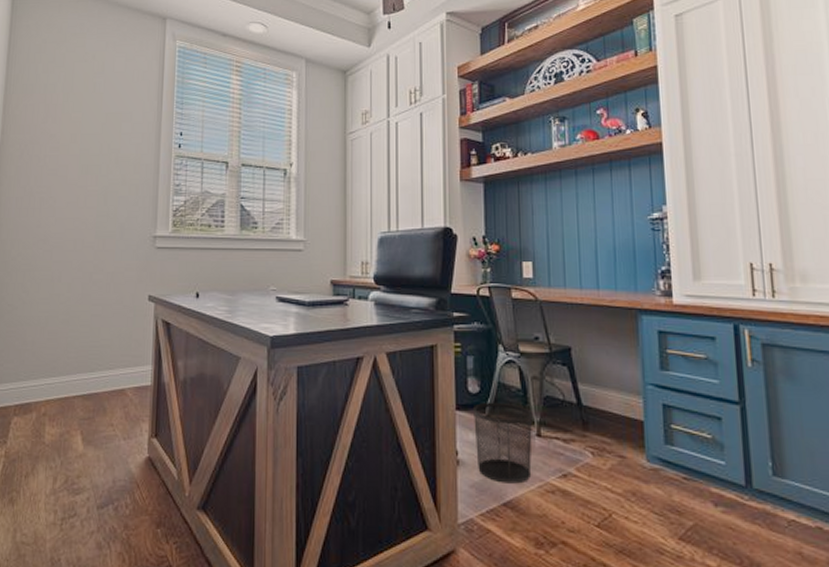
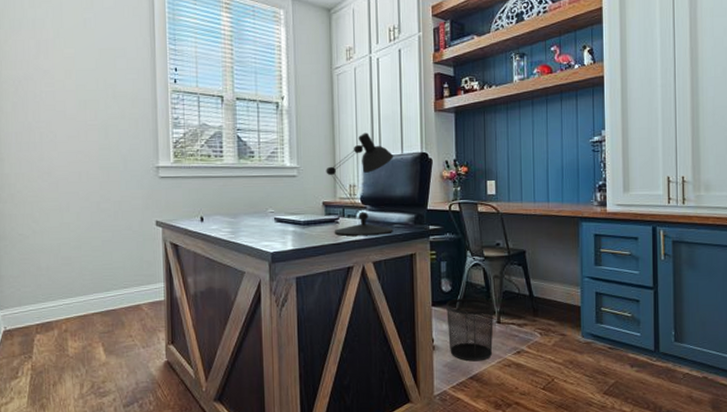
desk lamp: none [335,204,413,322] -> present [326,133,394,237]

